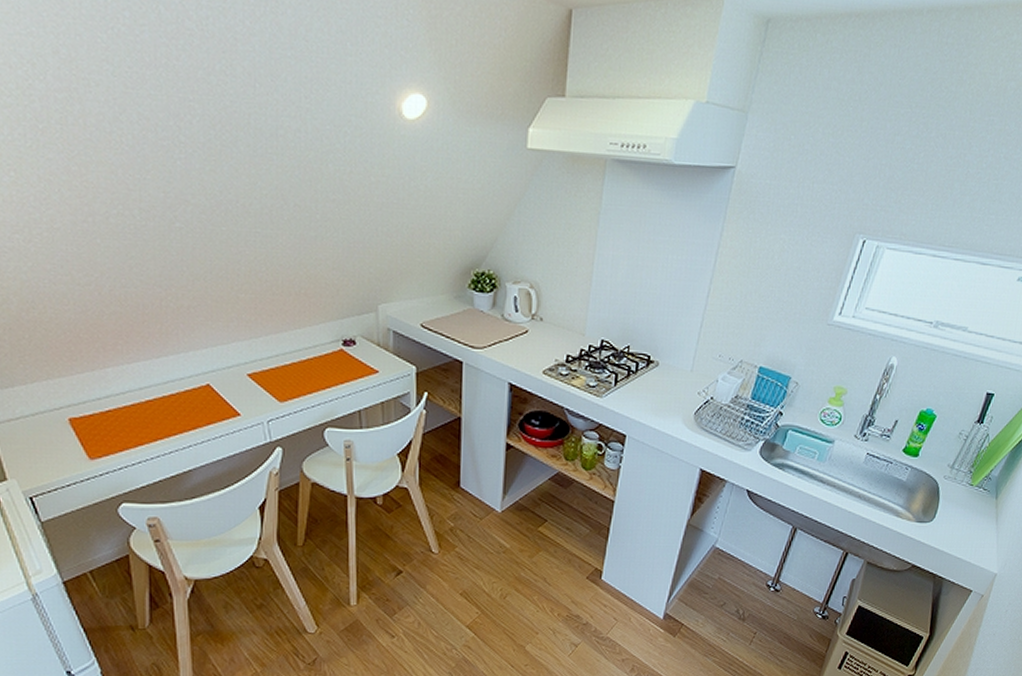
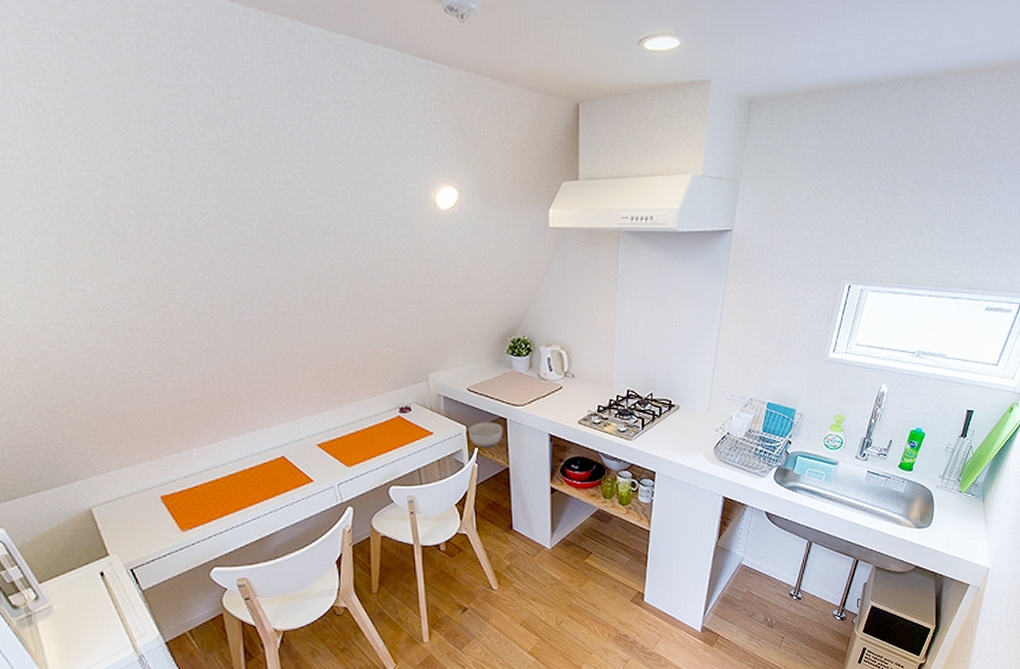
bowl: none [418,363,458,394] -> present [468,422,503,449]

